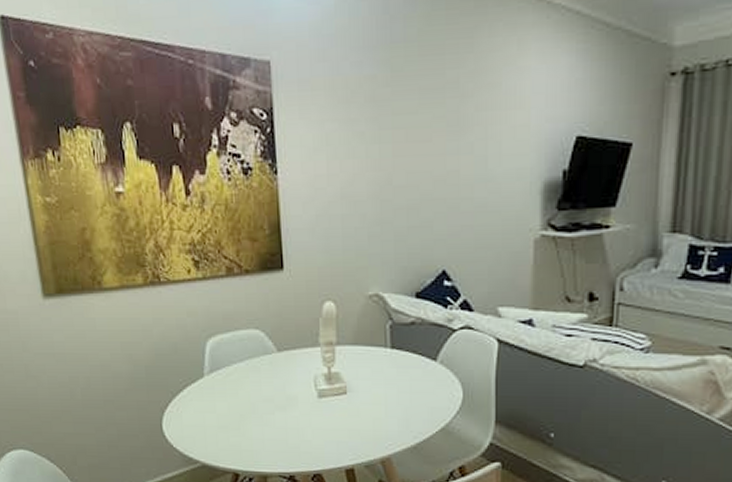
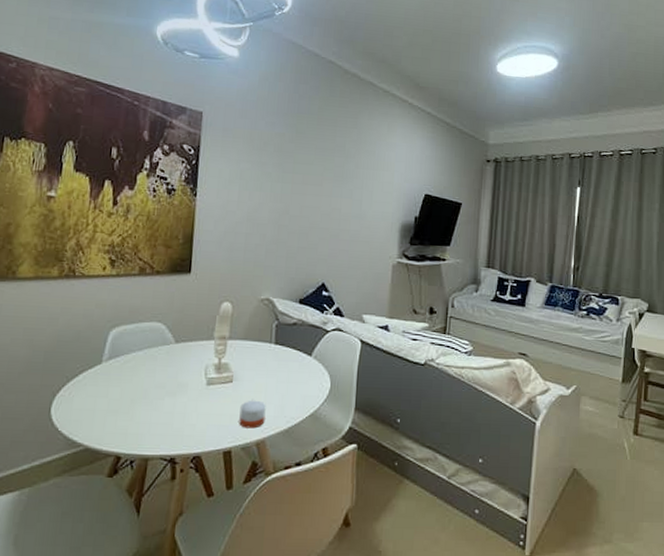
candle: none [358,413,388,445] -> present [239,400,266,429]

